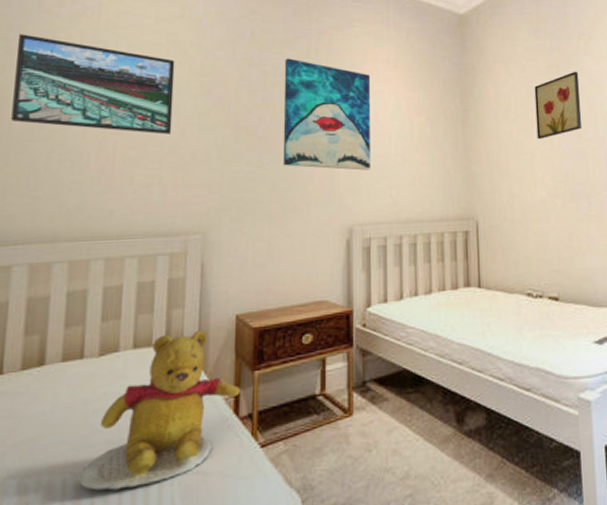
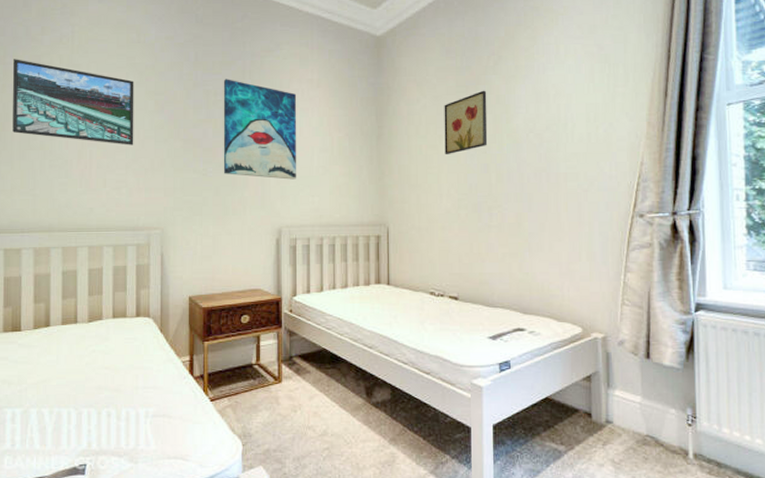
teddy bear: present [77,330,240,491] -> none [78,307,194,423]

